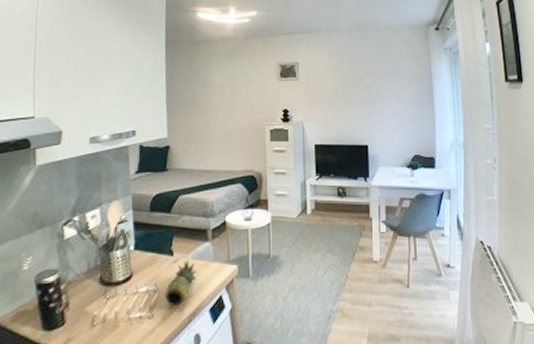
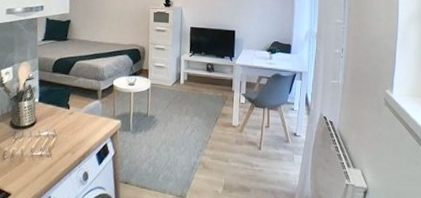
fruit: present [164,260,198,307] -> none [61,113,88,149]

